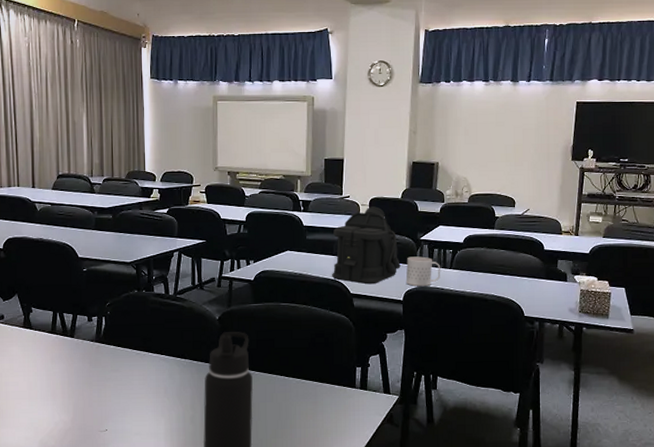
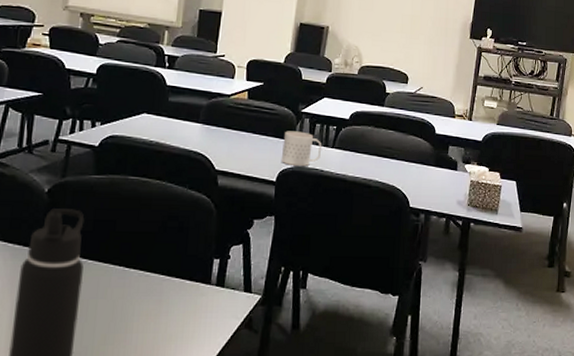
backpack: present [332,206,401,284] -> none [195,69,277,159]

